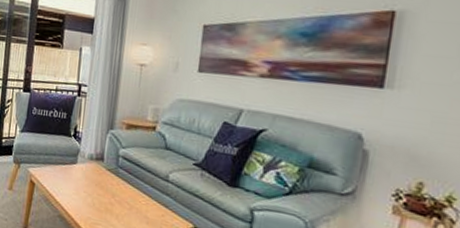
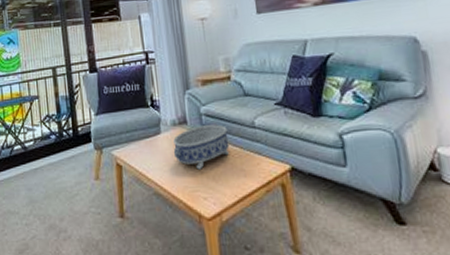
decorative bowl: none [84,165,141,206] -> present [173,124,230,170]

